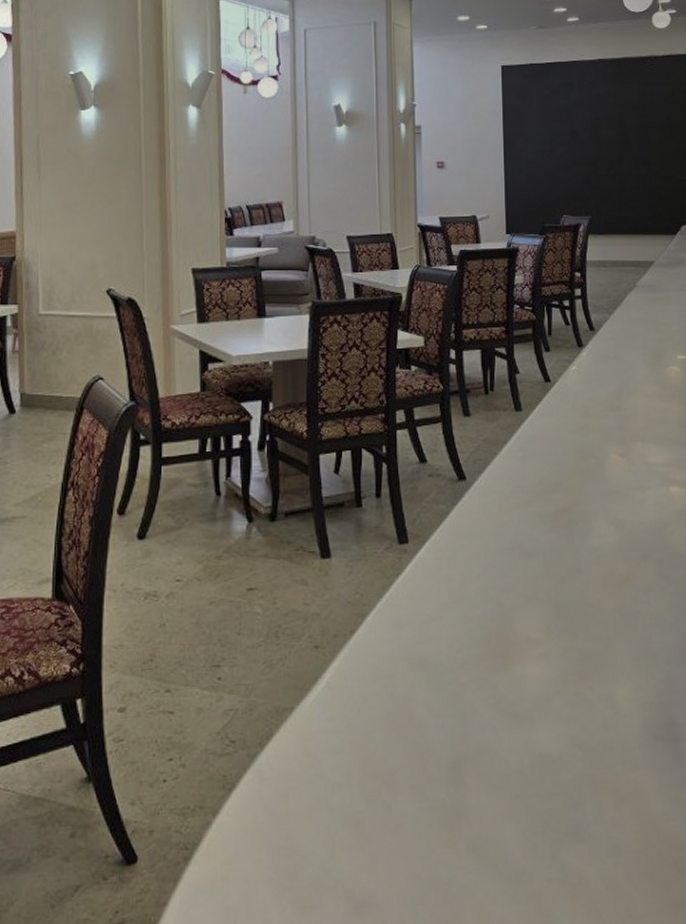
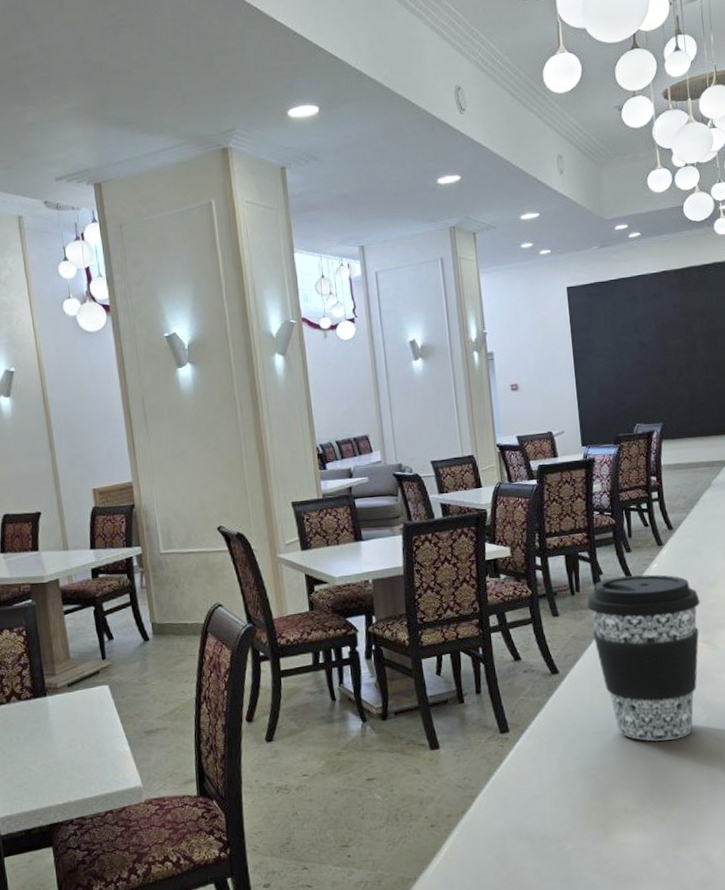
coffee cup: none [500,377,618,562] -> present [586,574,700,741]

